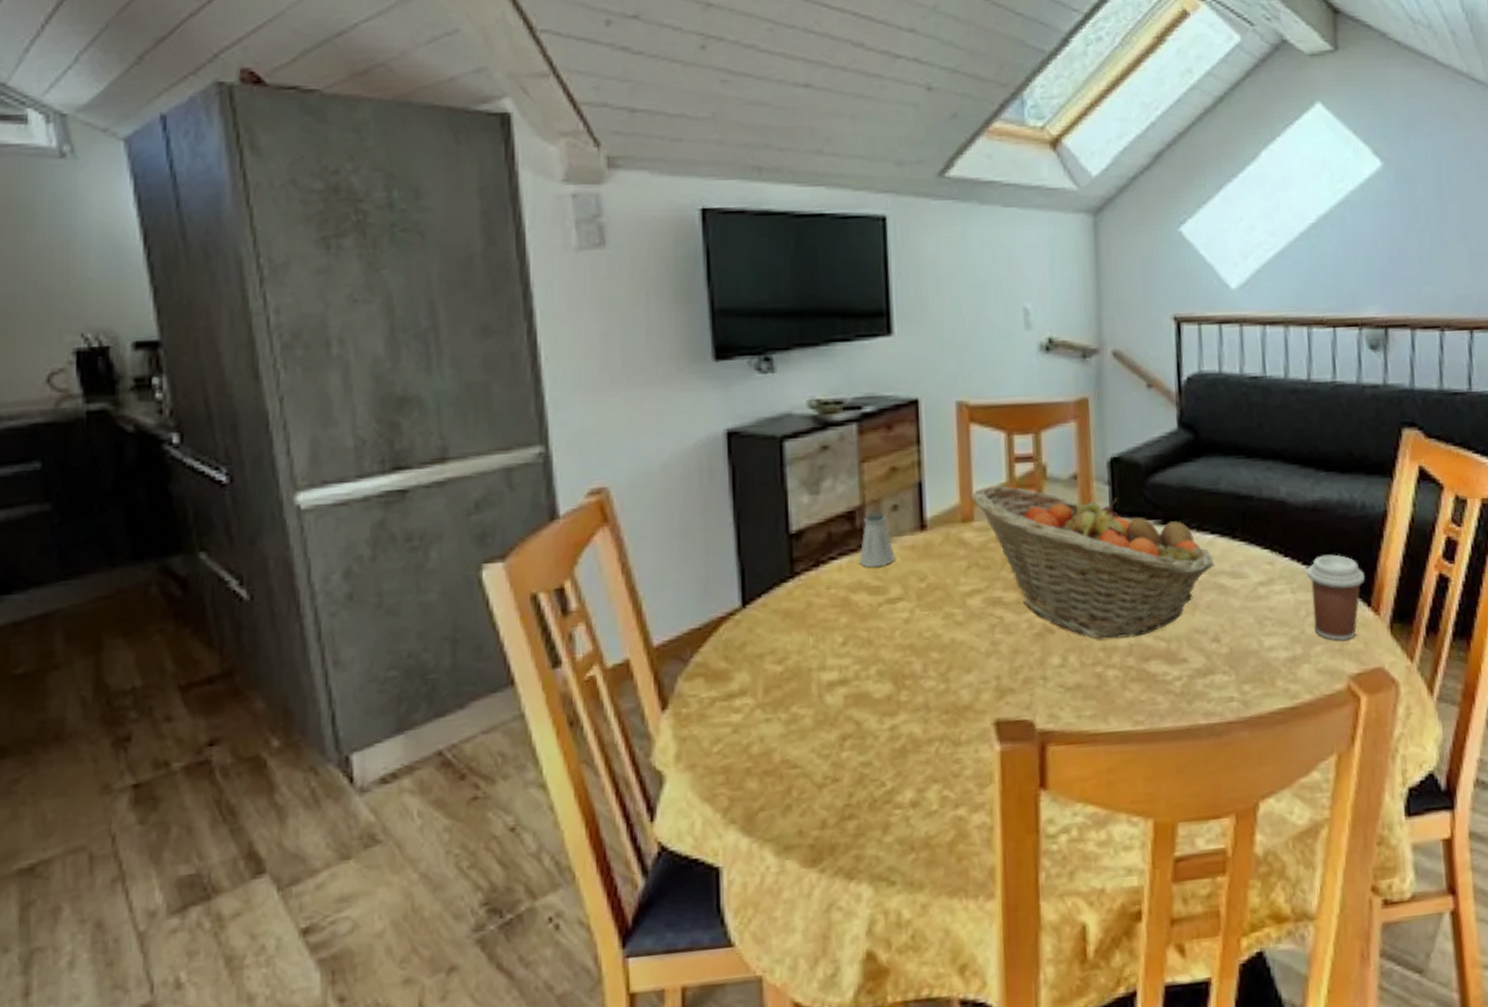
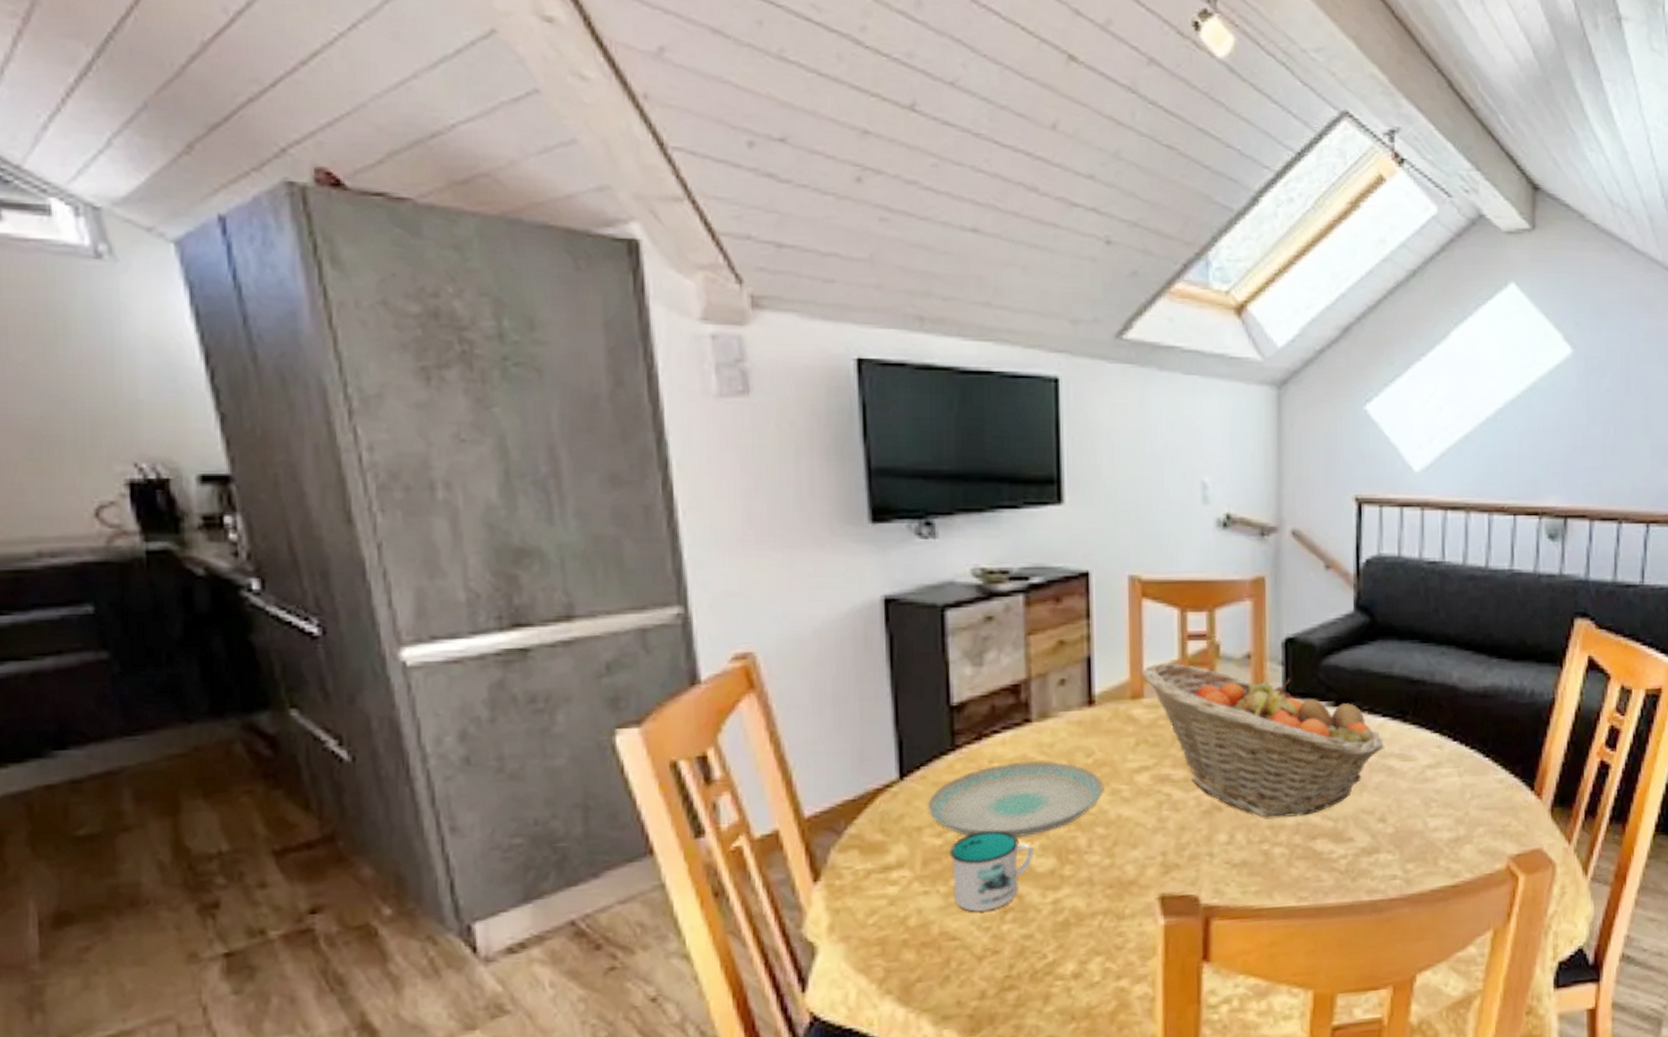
plate: none [768,586,937,664] -> present [927,761,1103,838]
mug: none [790,656,871,739] -> present [949,830,1034,912]
saltshaker: present [859,512,895,568] -> none [1024,686,1061,743]
coffee cup: present [1306,554,1365,641] -> none [1474,739,1529,823]

